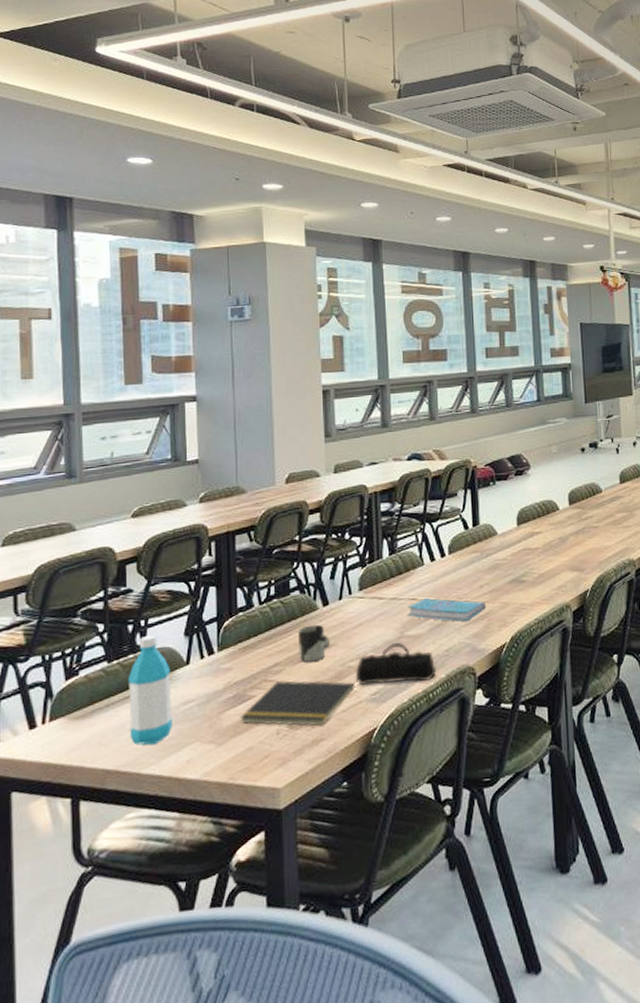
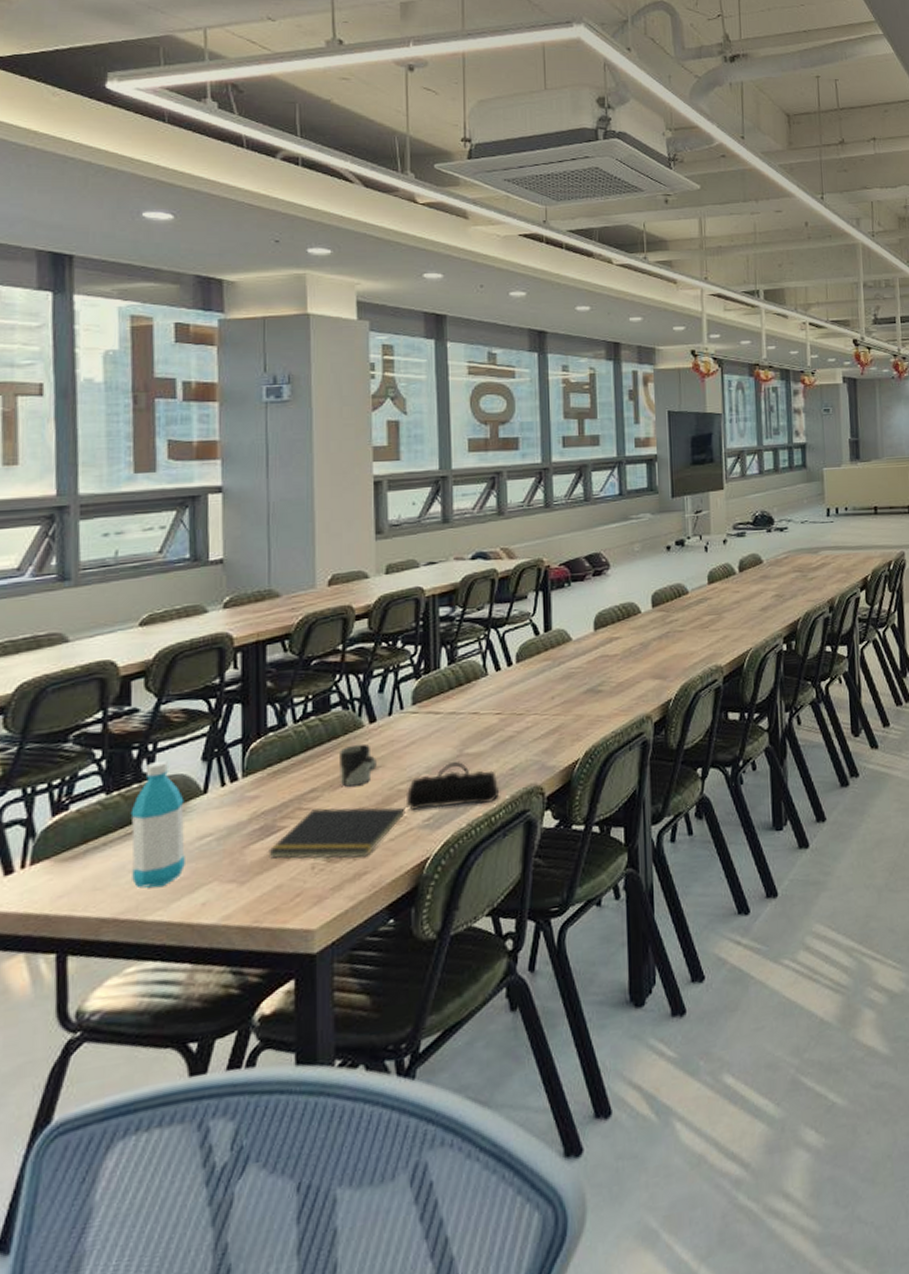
cover: present [407,597,486,622] -> none [467,711,557,737]

